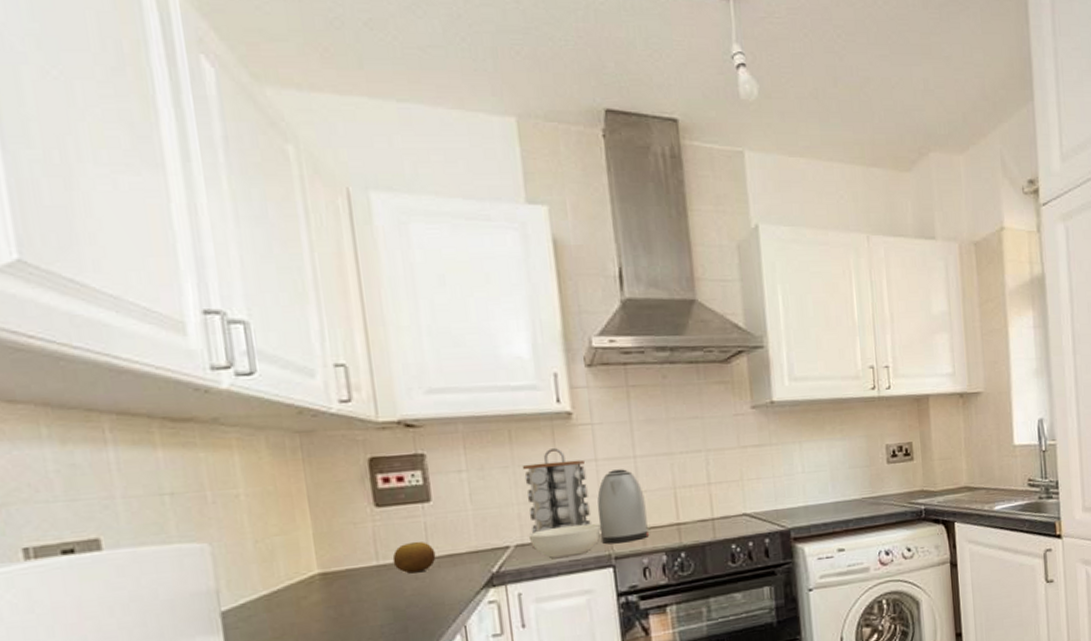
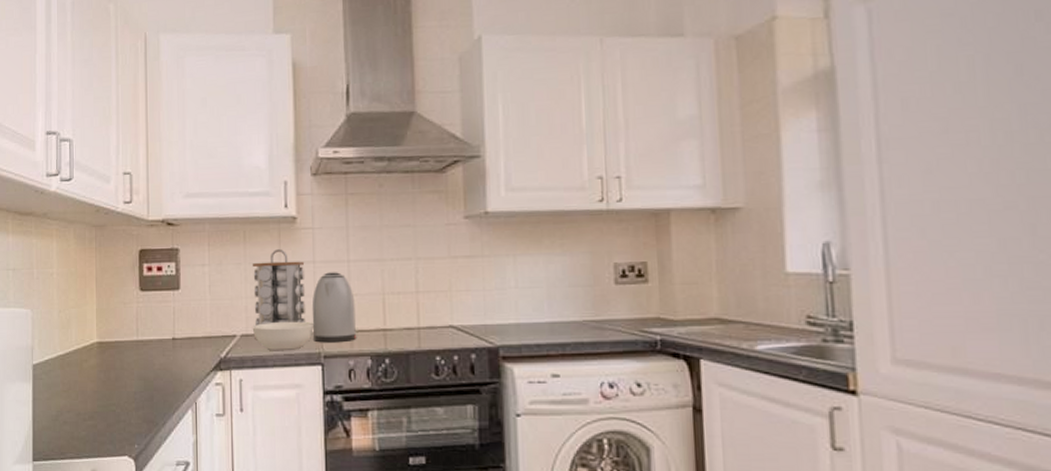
fruit: present [392,541,436,574] -> none [148,323,179,350]

